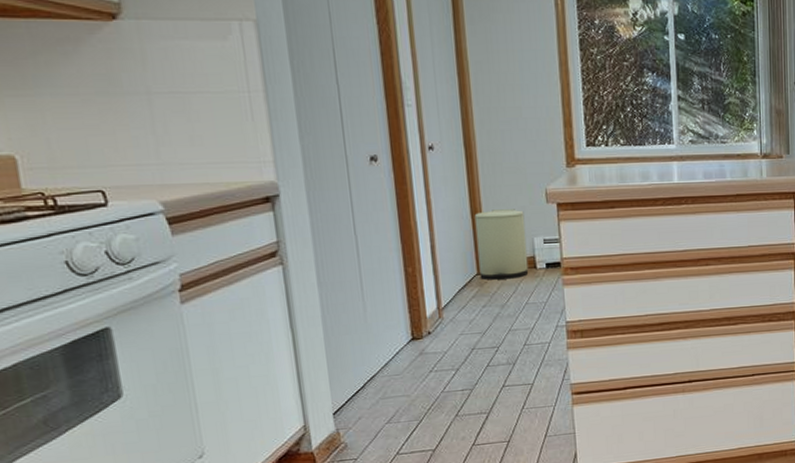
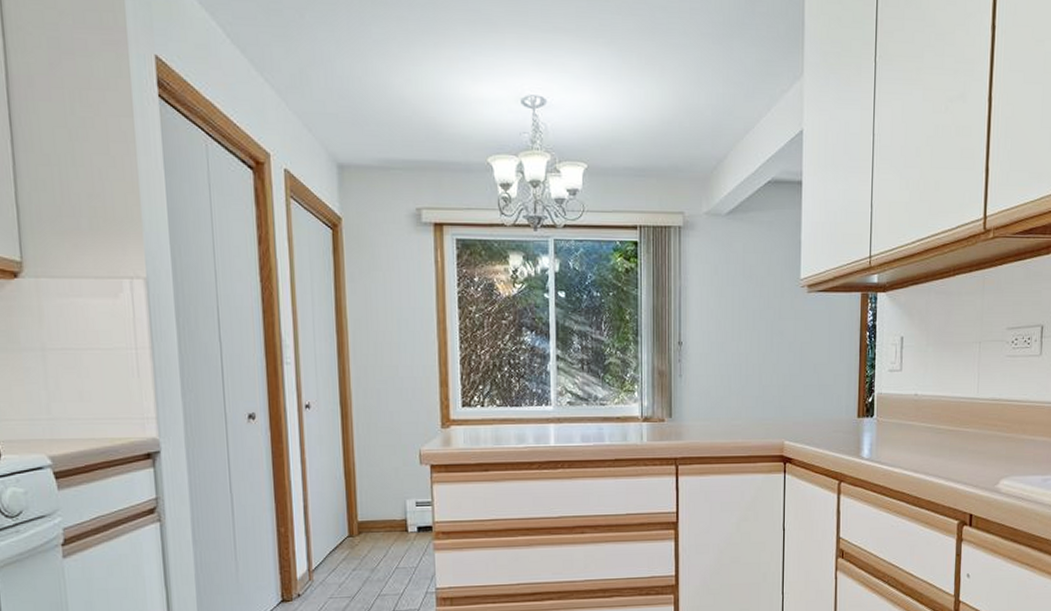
pedal bin: present [474,209,529,280] -> none [348,470,400,543]

